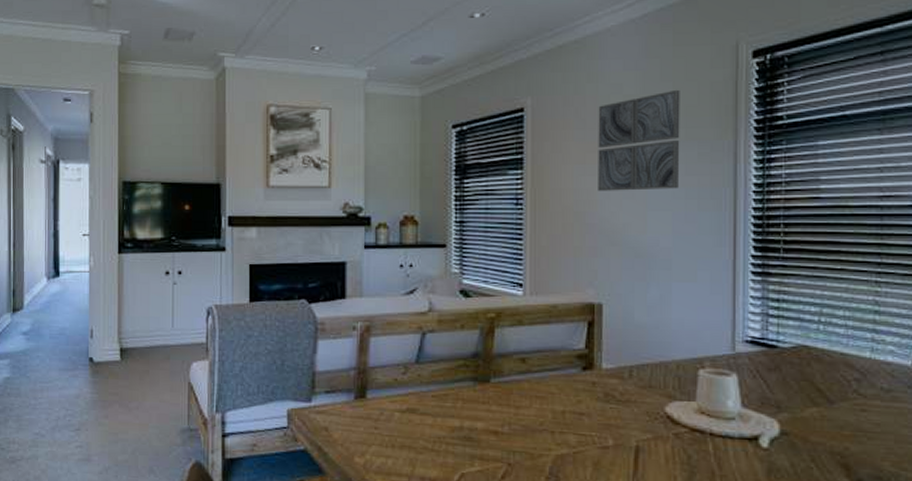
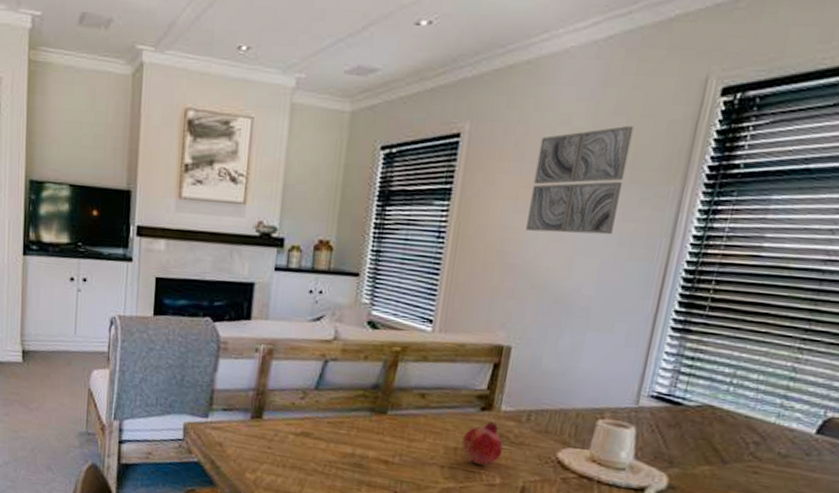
fruit: none [568,380,611,427] -> present [461,421,504,465]

